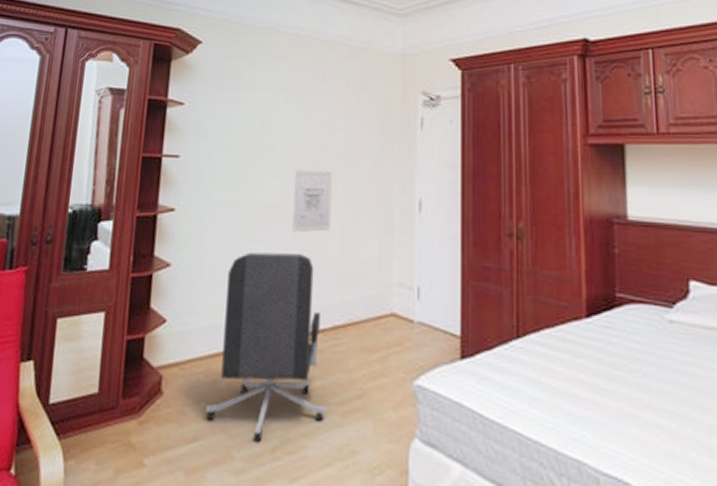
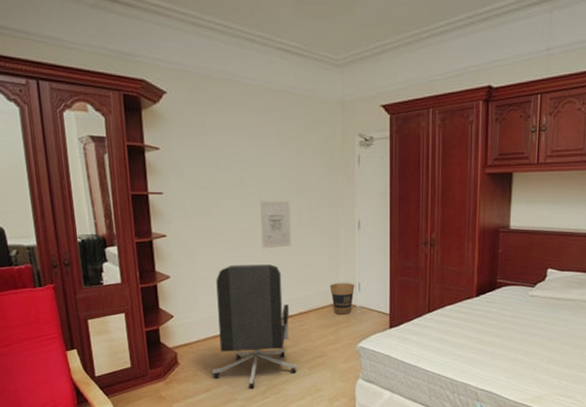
trash can: none [378,285,412,334] -> present [330,283,355,315]

